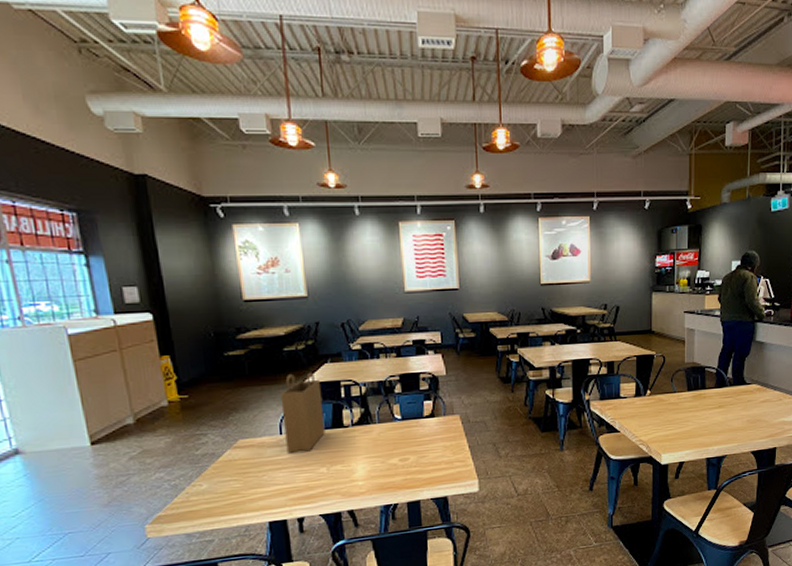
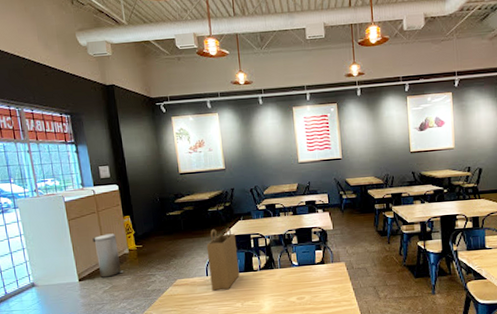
pedal bin: none [112,379,161,439] -> present [93,233,124,278]

